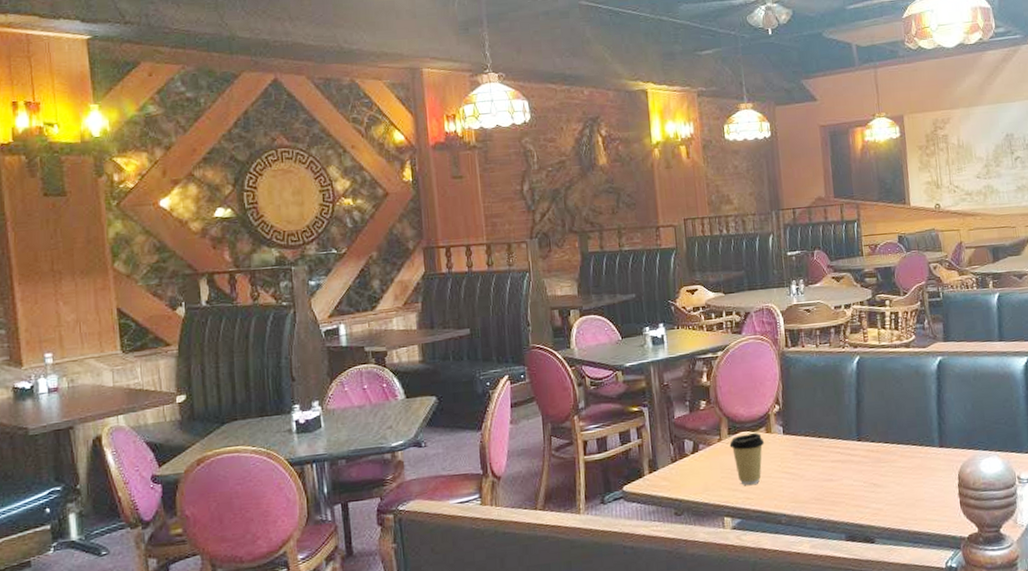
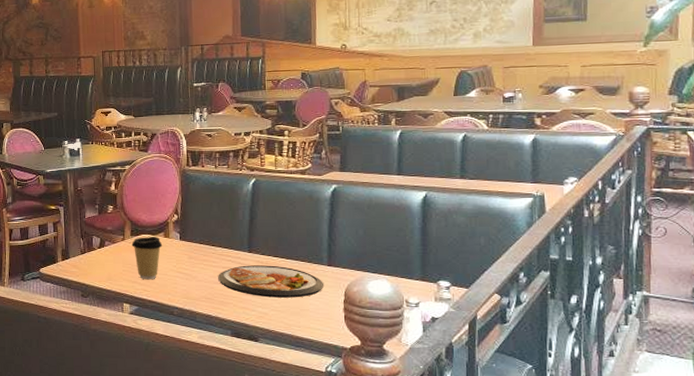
dish: none [827,453,938,491] -> present [218,265,325,298]

